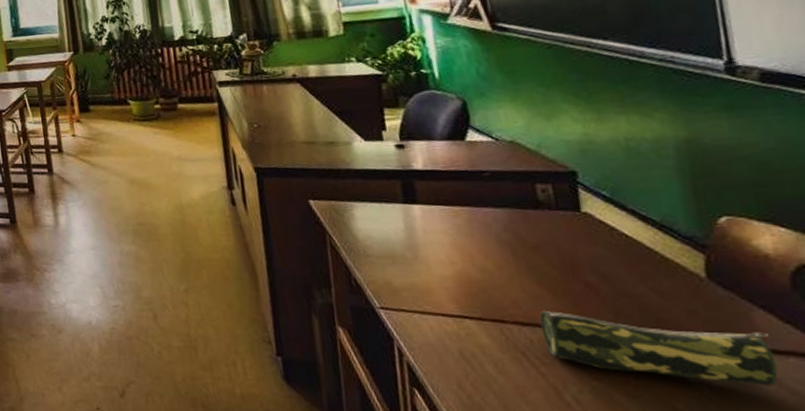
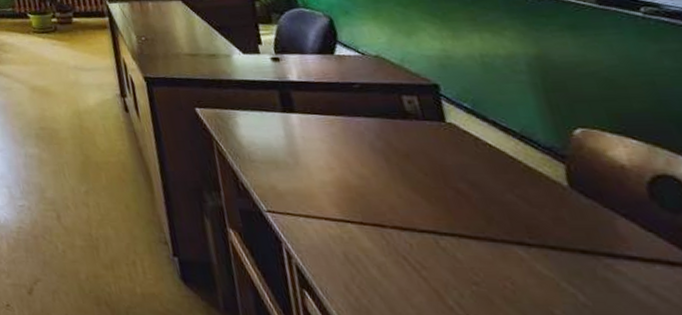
pencil case: present [539,310,779,387] -> none [416,215,647,294]

